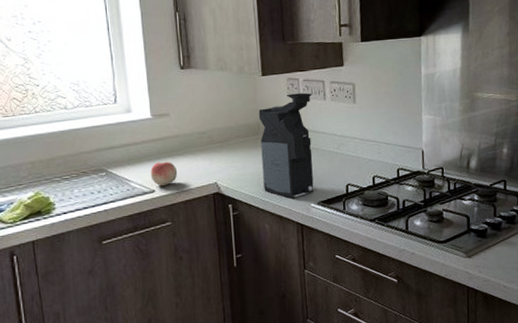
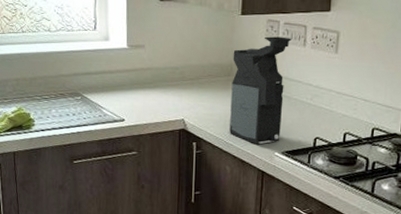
fruit: present [150,161,178,187] -> none [121,92,148,117]

